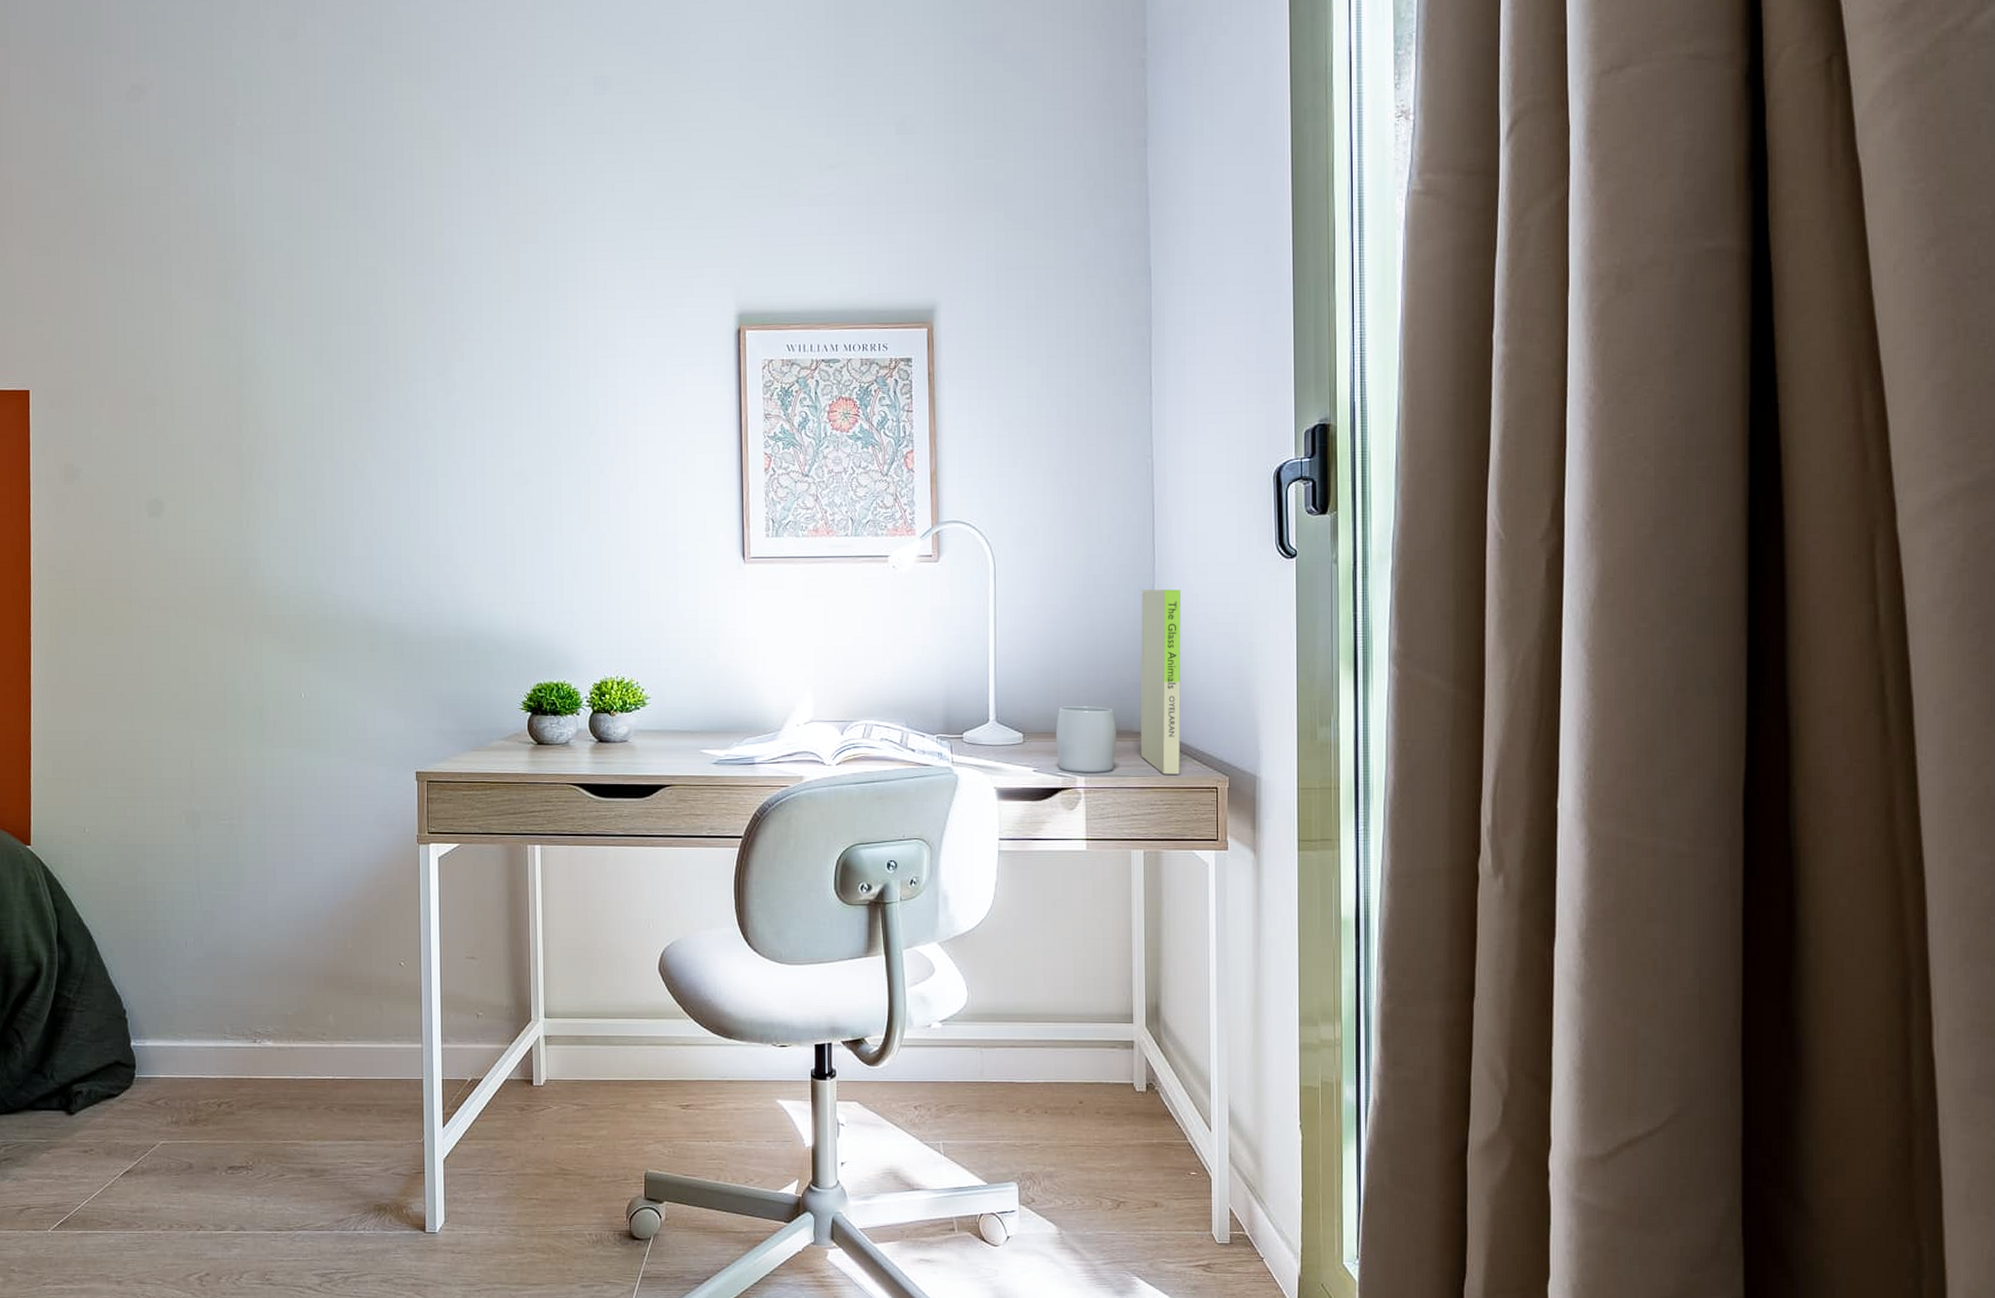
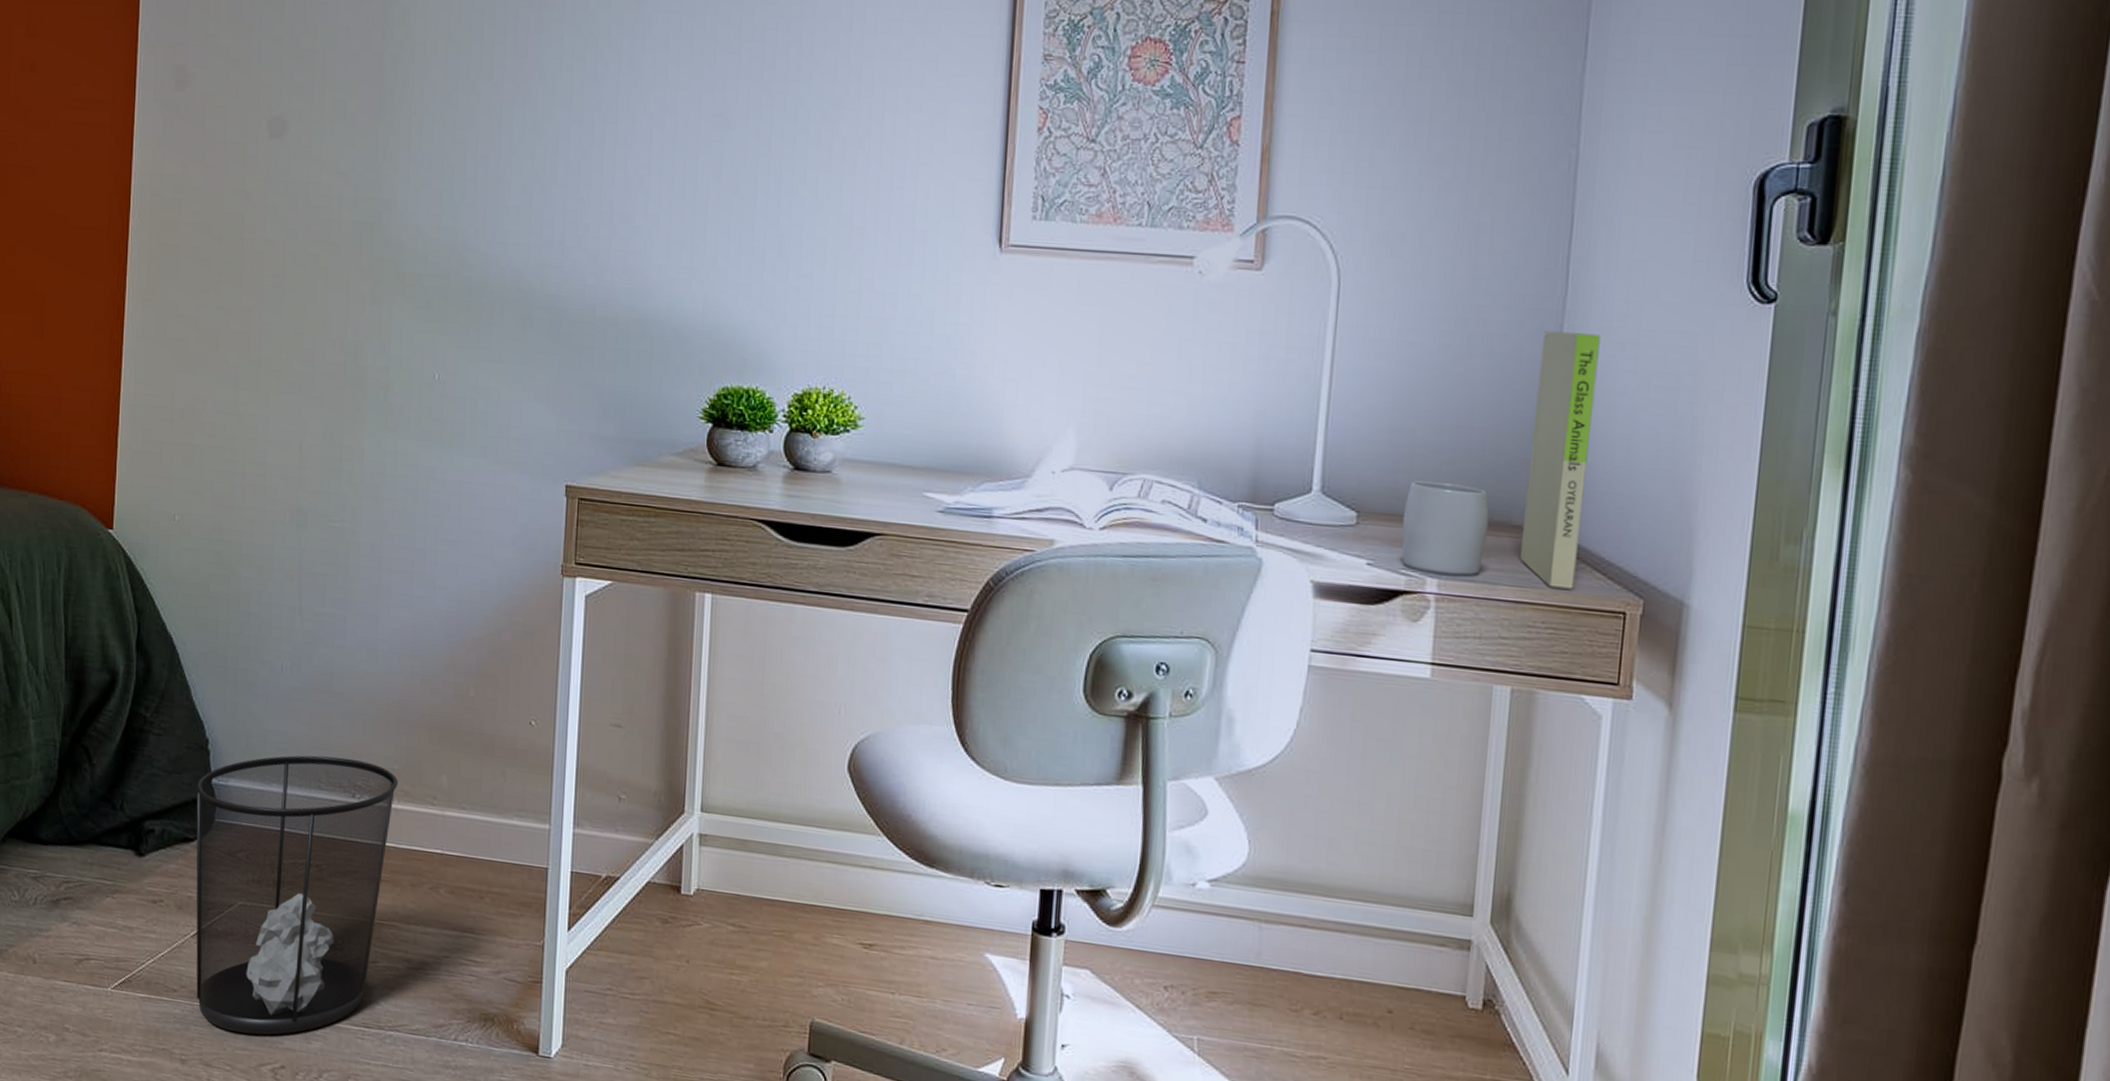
waste bin: none [117,1011,292,1251] -> present [196,755,398,1035]

